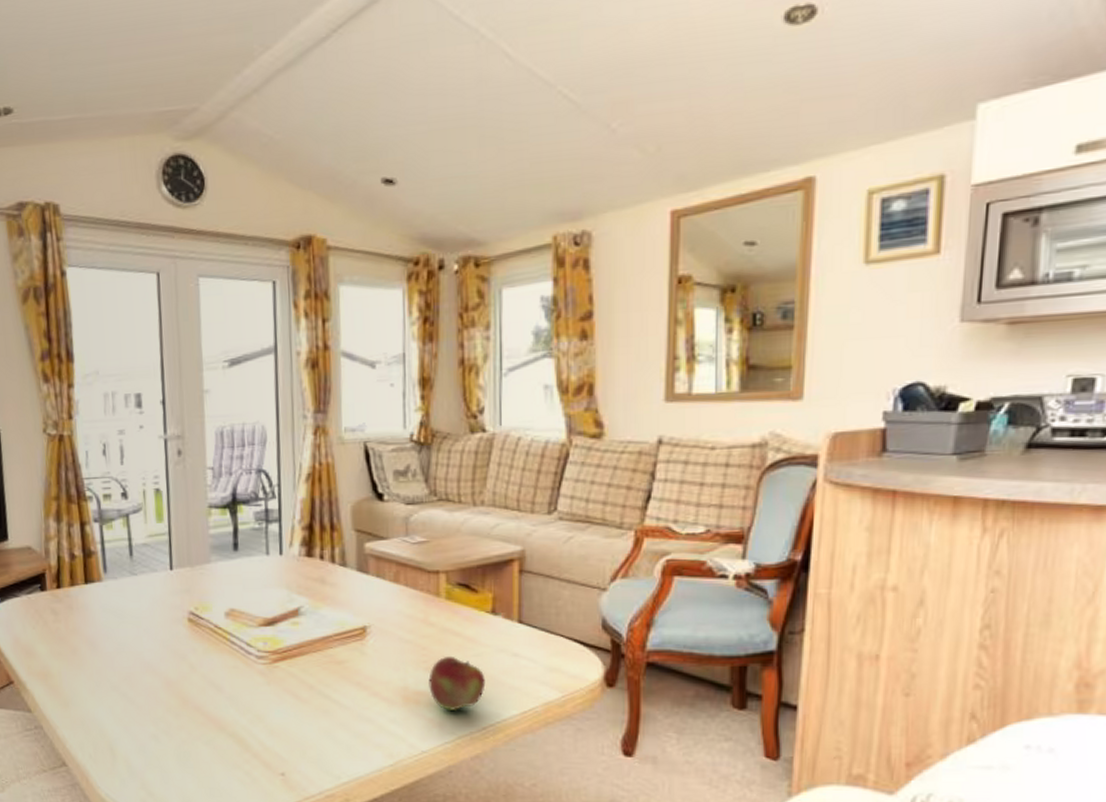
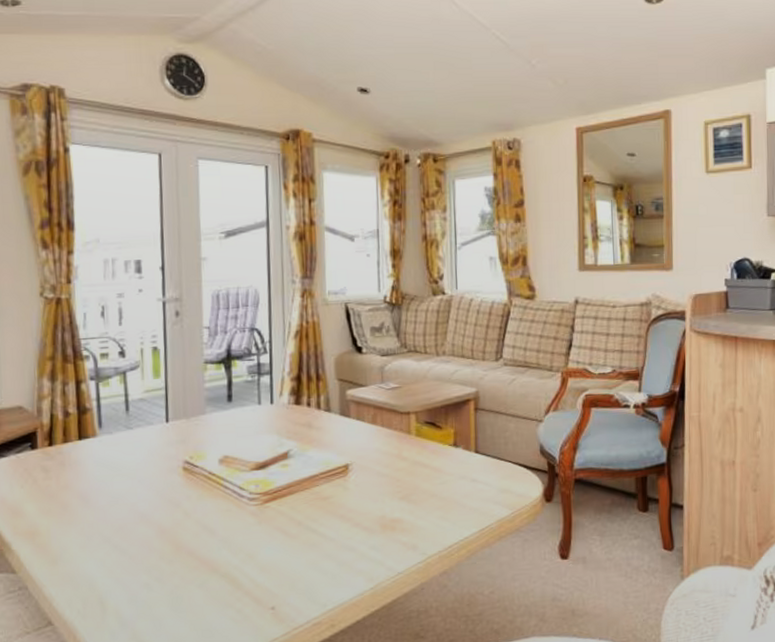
fruit: present [428,656,486,712] -> none [402,485,450,535]

